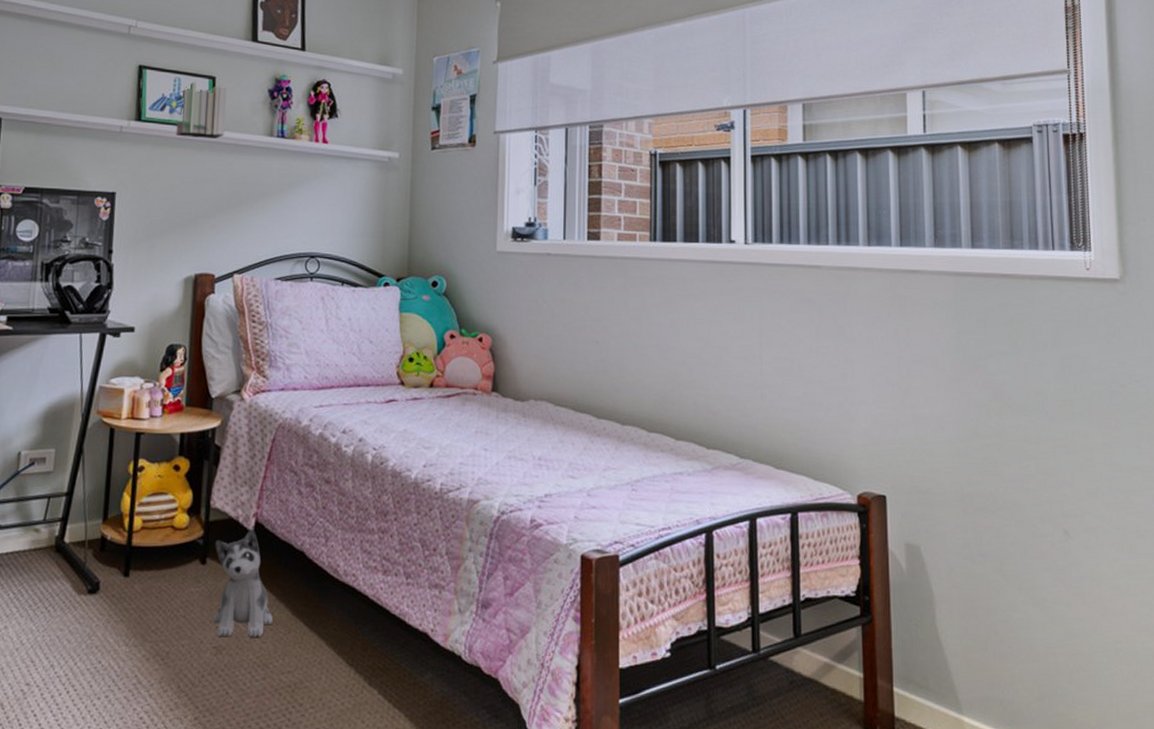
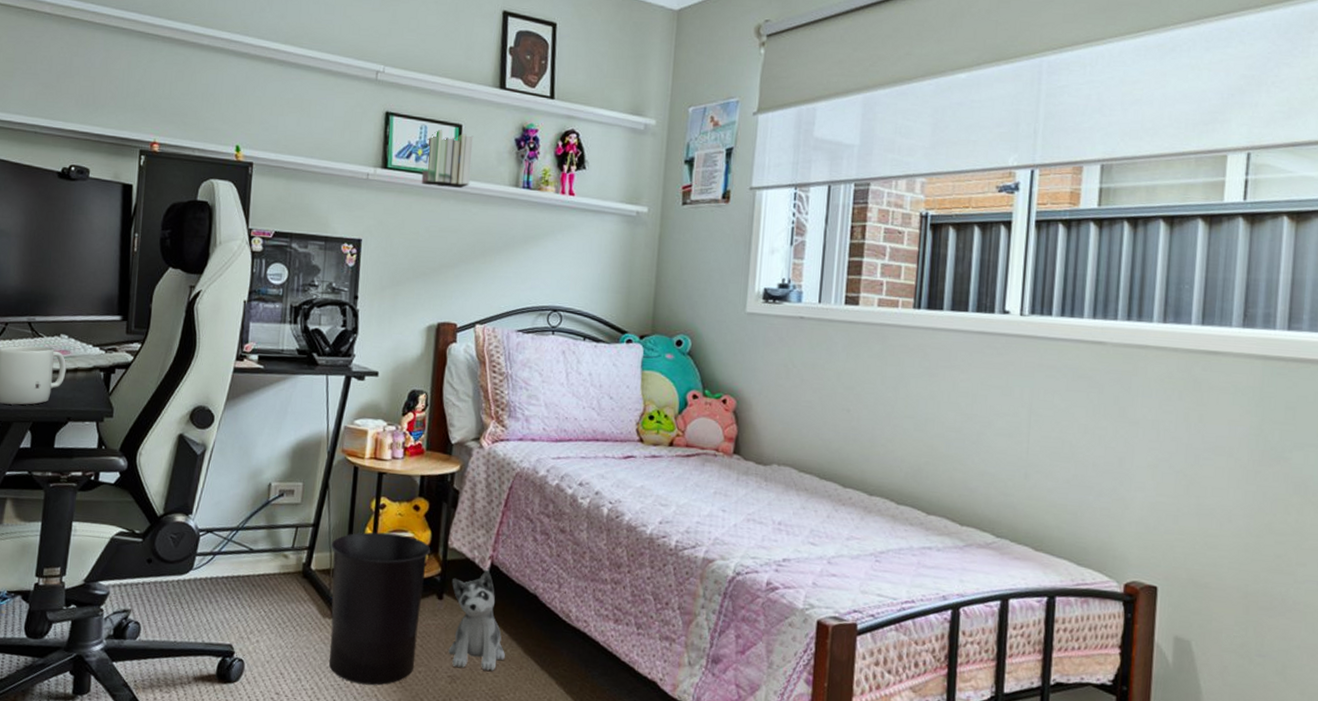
waste bin: none [85,497,192,664] -> present [329,532,430,685]

